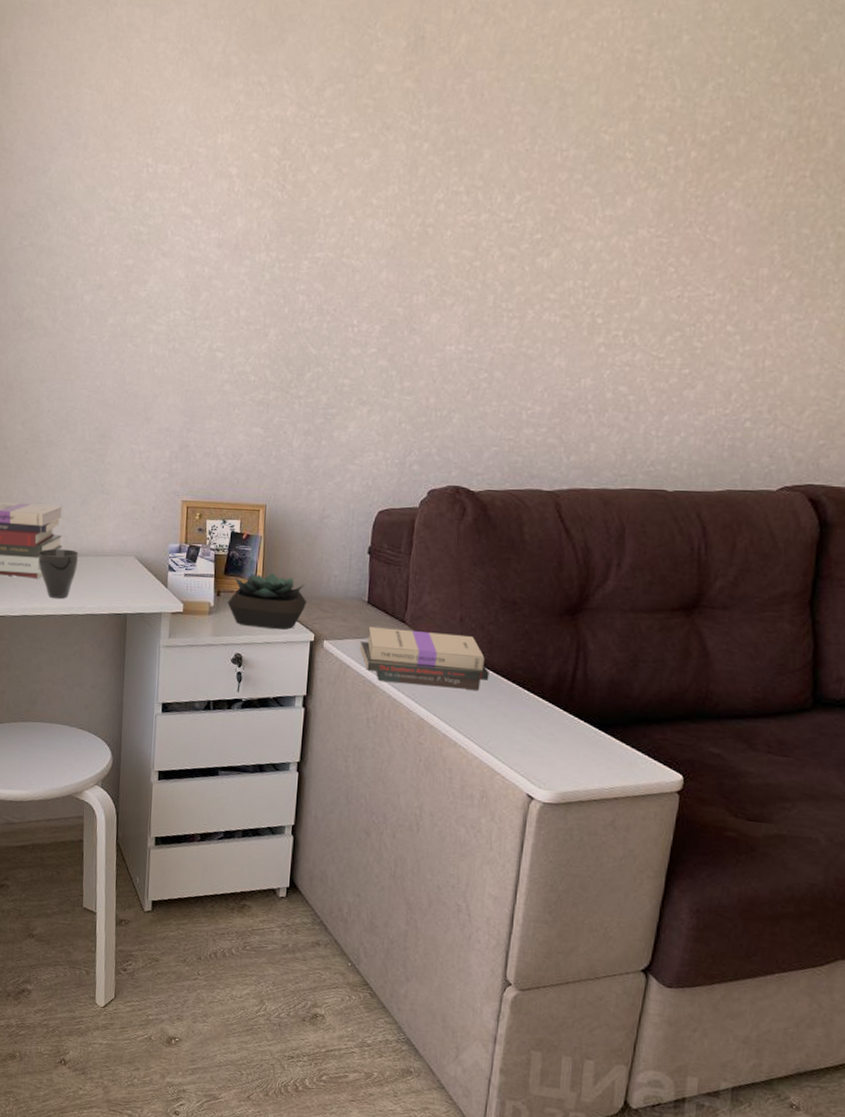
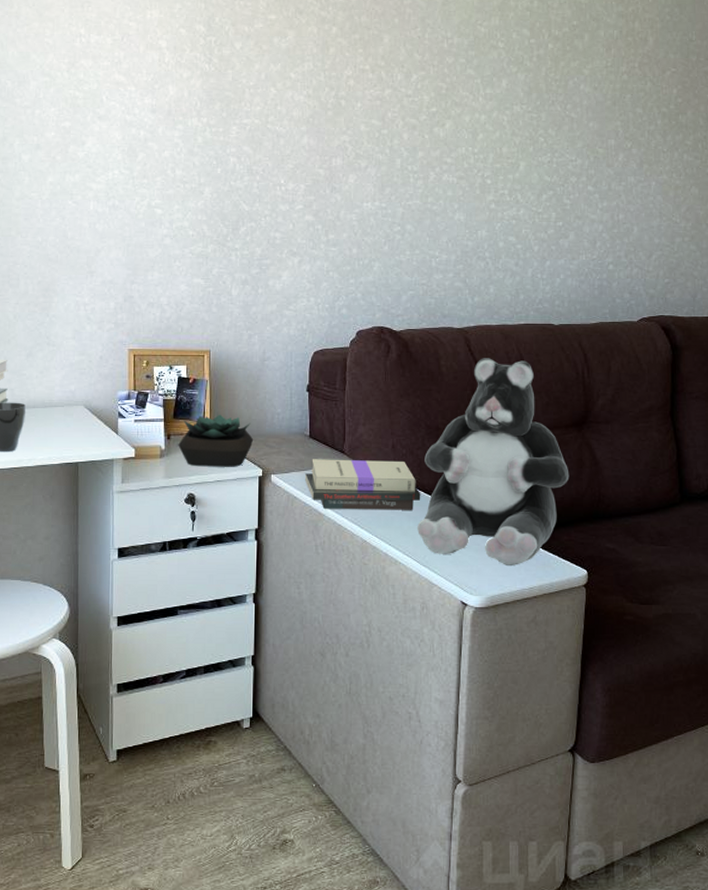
plush toy: none [482,526,671,762] -> present [417,358,570,565]

